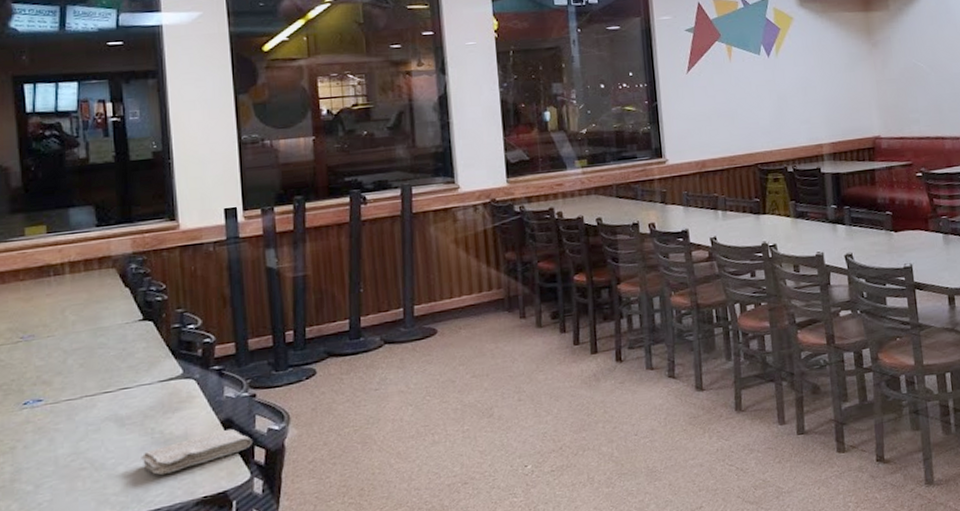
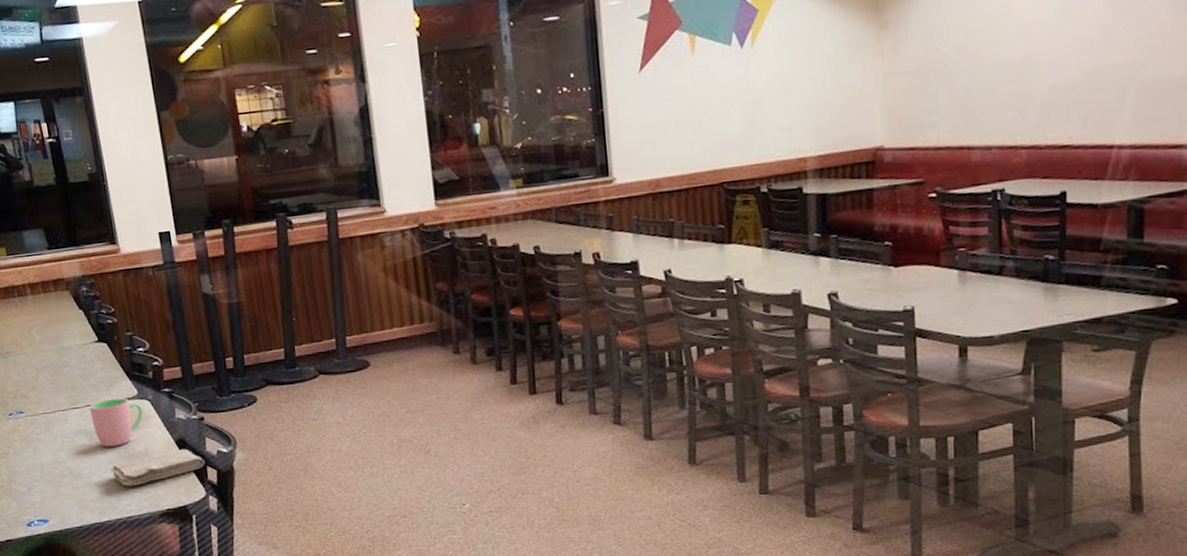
cup: none [124,378,187,433] -> present [89,398,144,447]

